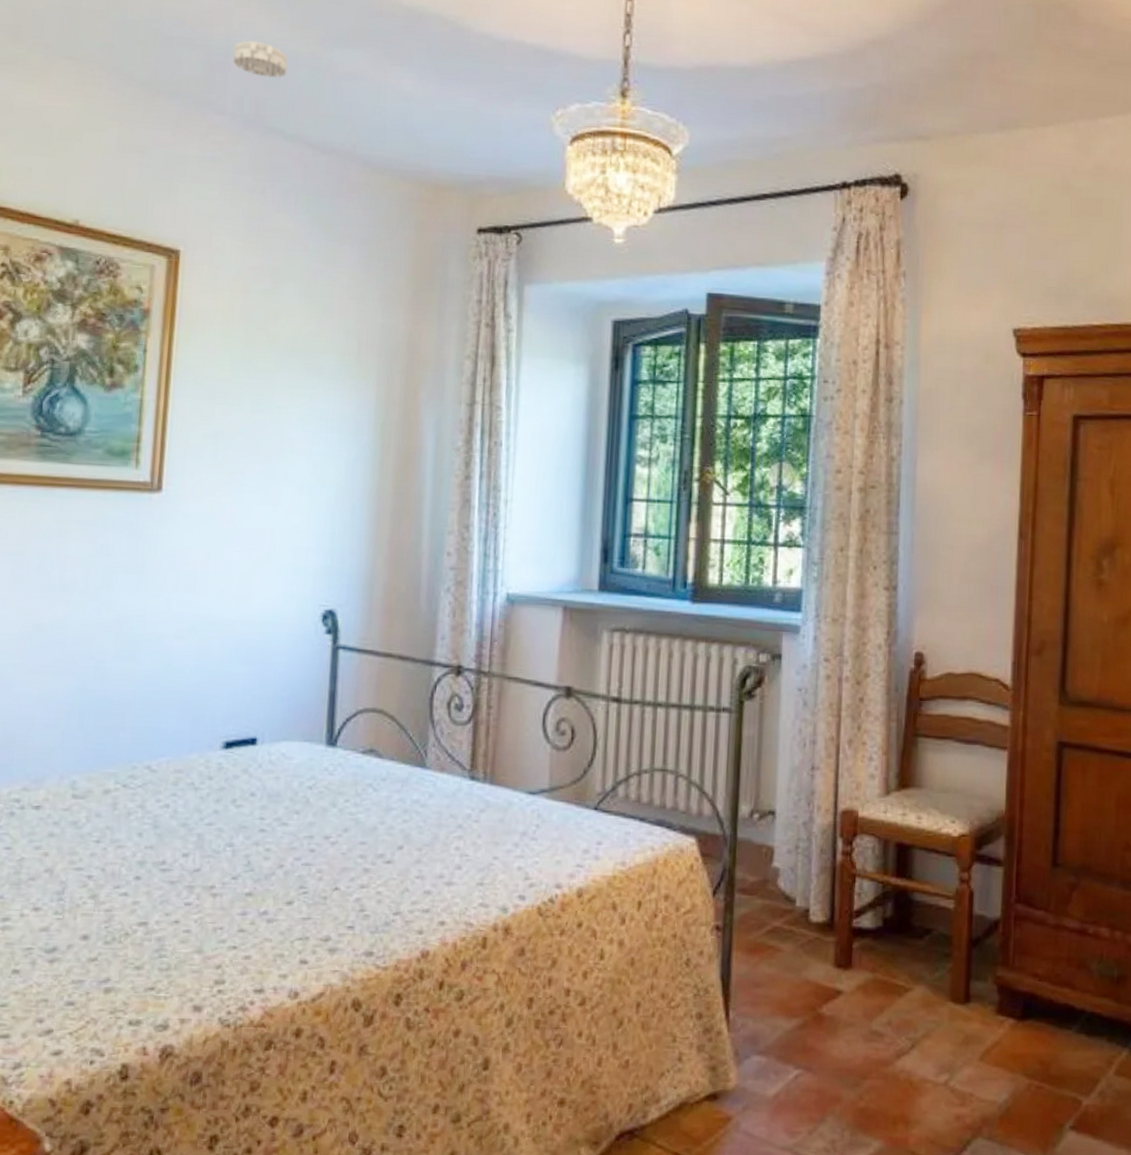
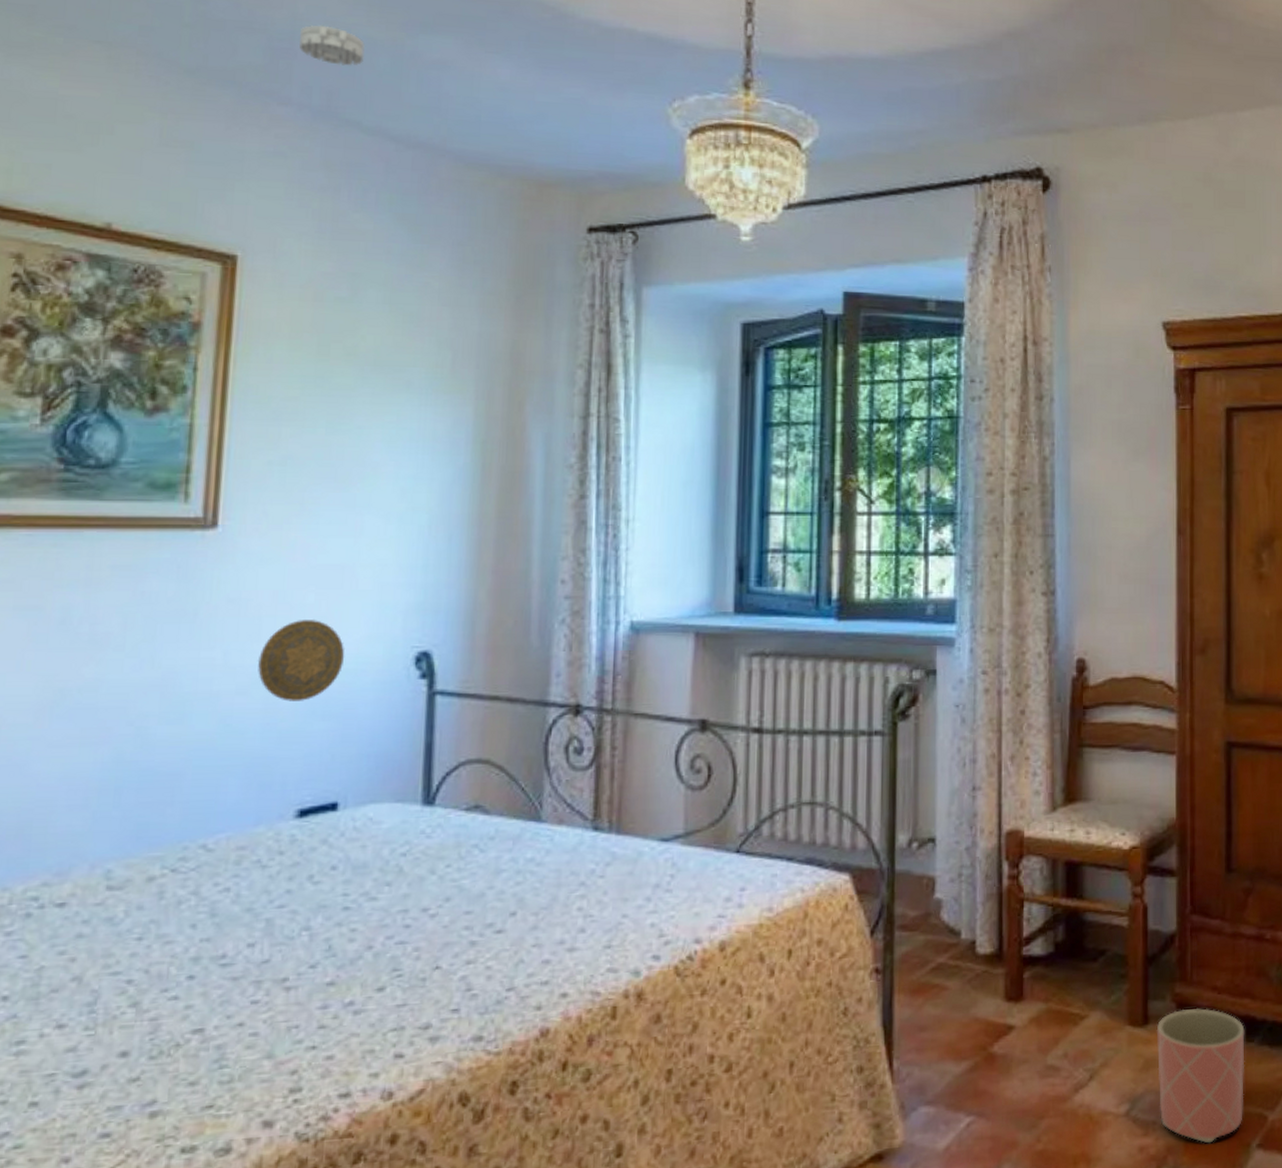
decorative plate: none [193,576,264,648] -> present [257,620,345,702]
planter: none [977,992,1063,1120] -> present [1156,1008,1245,1144]

